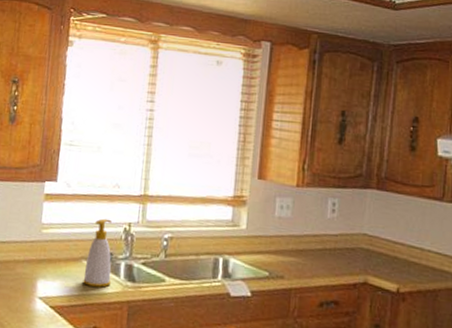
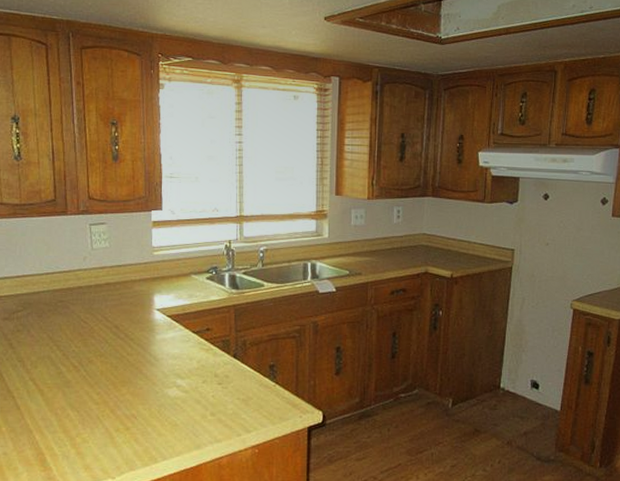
soap bottle: present [83,218,112,287] -> none [194,238,219,296]

